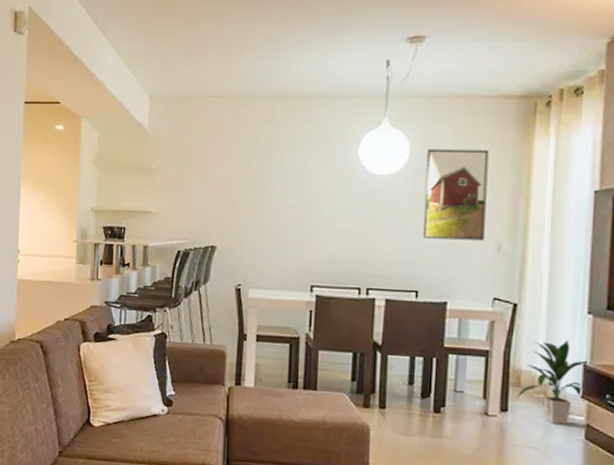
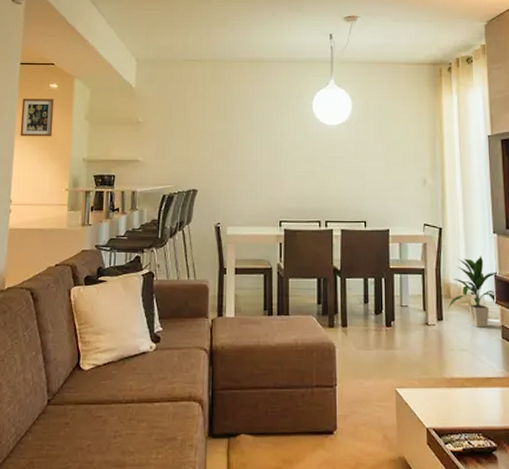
picture frame: none [26,141,61,184] -> present [20,98,55,137]
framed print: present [422,149,489,241] -> none [365,104,413,177]

